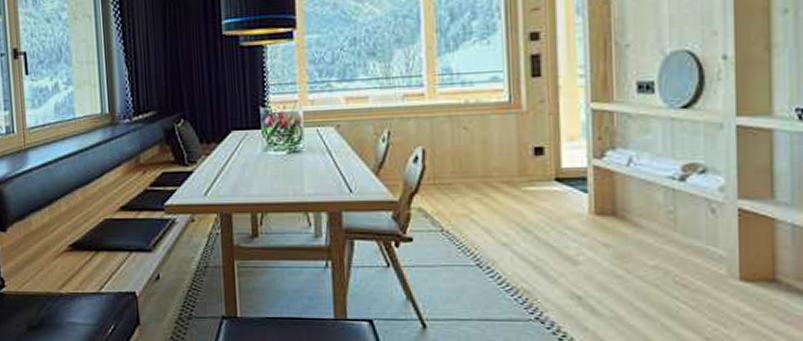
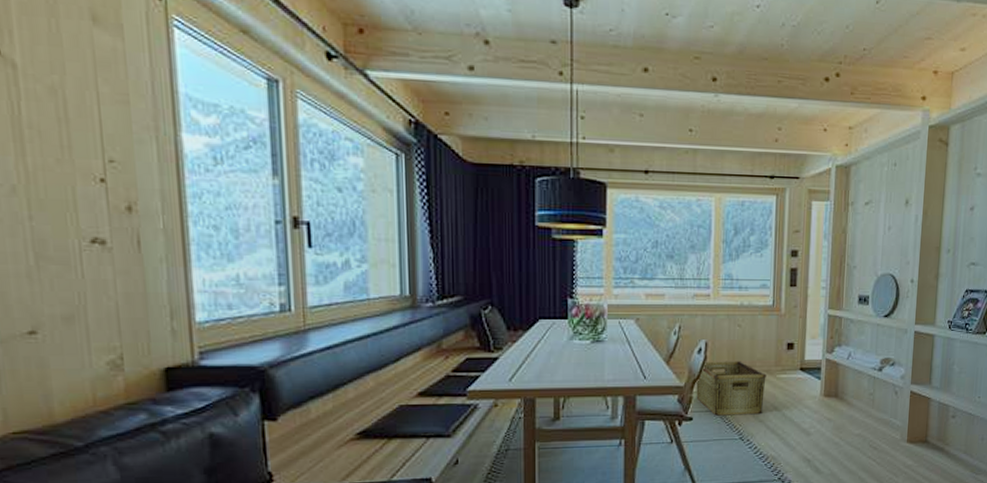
hamper: none [412,170,508,237] -> present [695,361,766,416]

